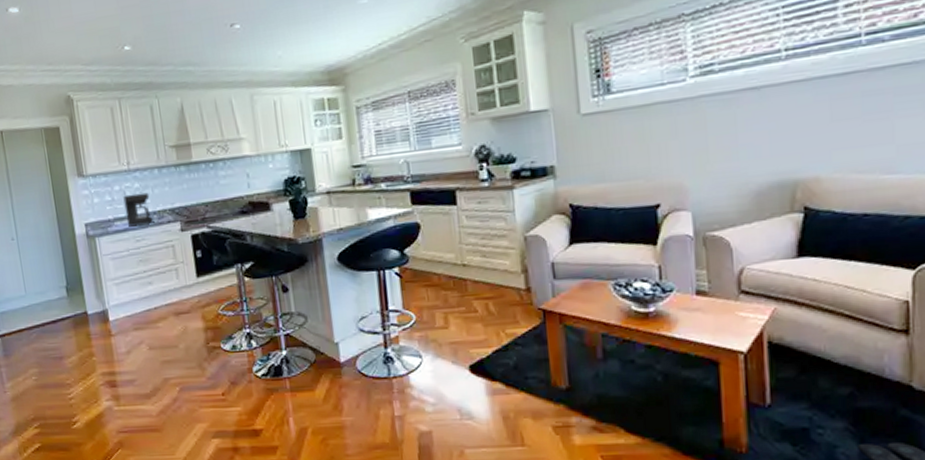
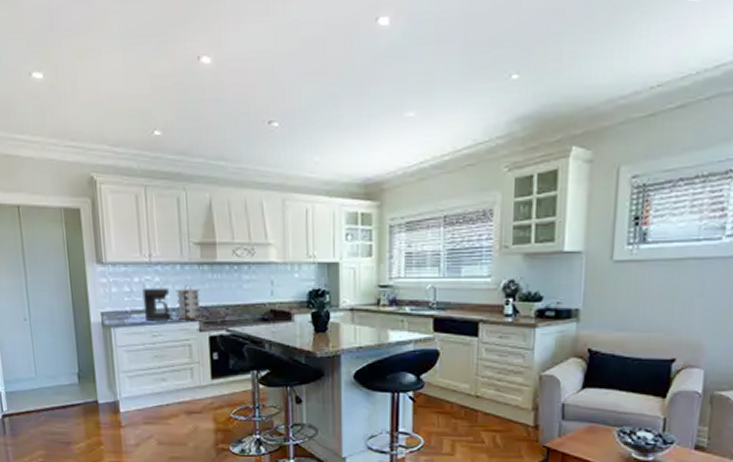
spice rack: none [155,187,184,222] -> present [175,285,203,320]

